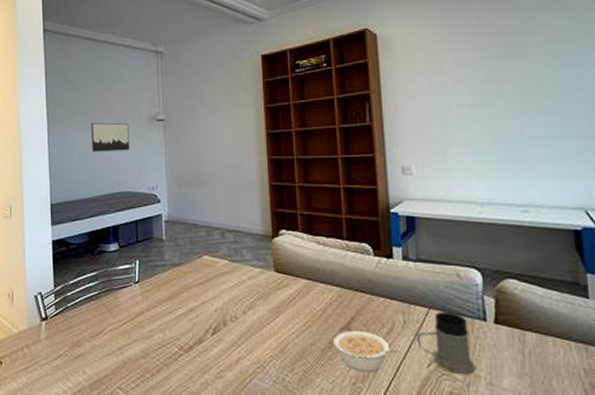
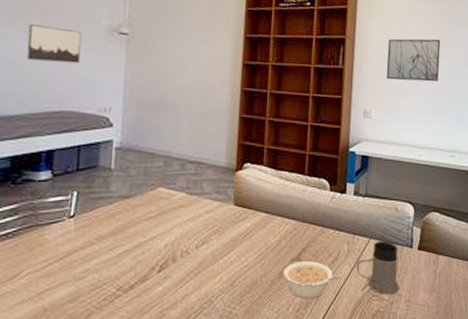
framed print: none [421,77,492,131] -> present [386,38,441,82]

